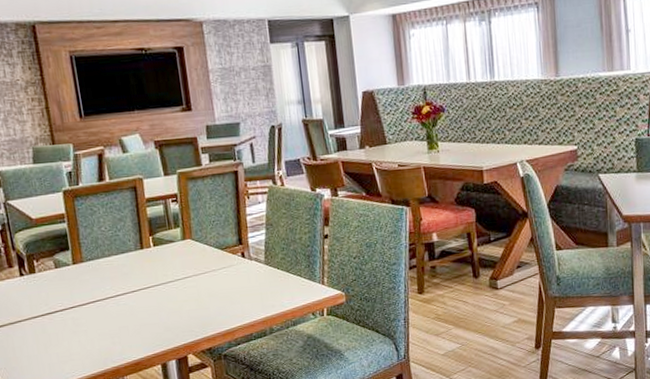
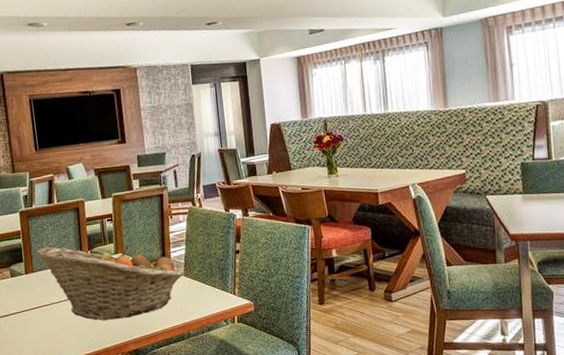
fruit basket: none [85,230,263,317] -> present [36,245,182,321]

